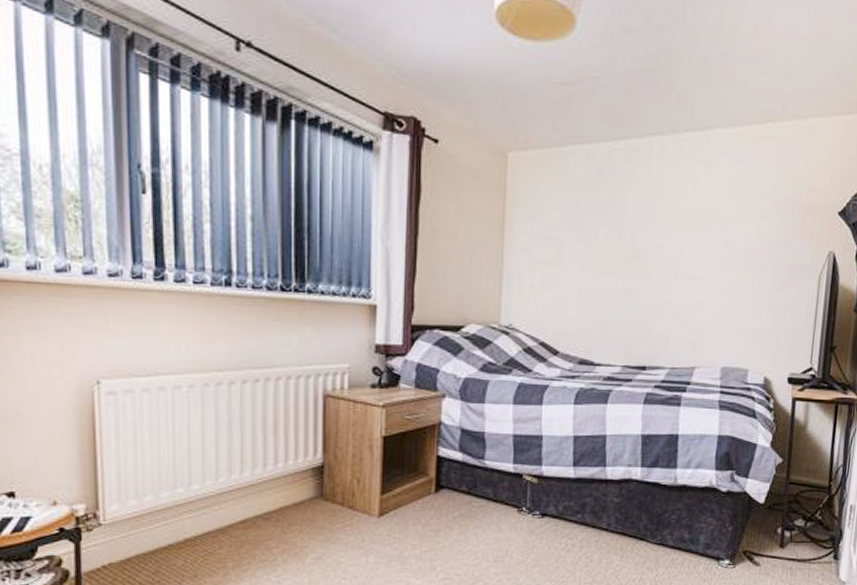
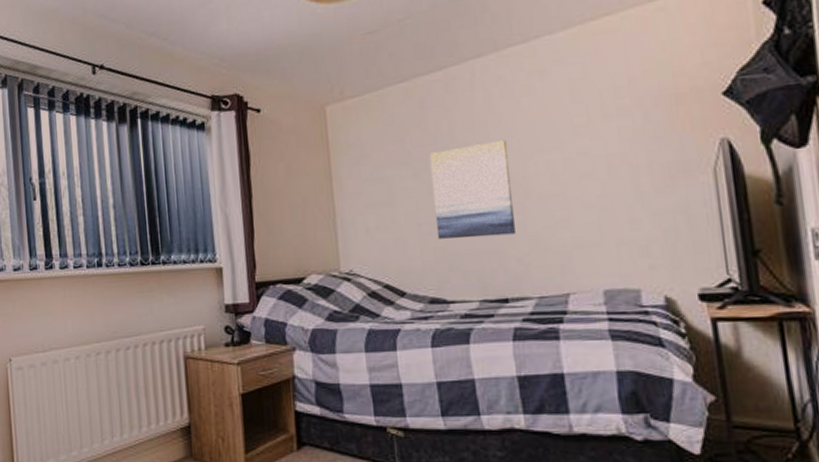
wall art: none [595,220,668,310] -> present [429,140,515,239]

